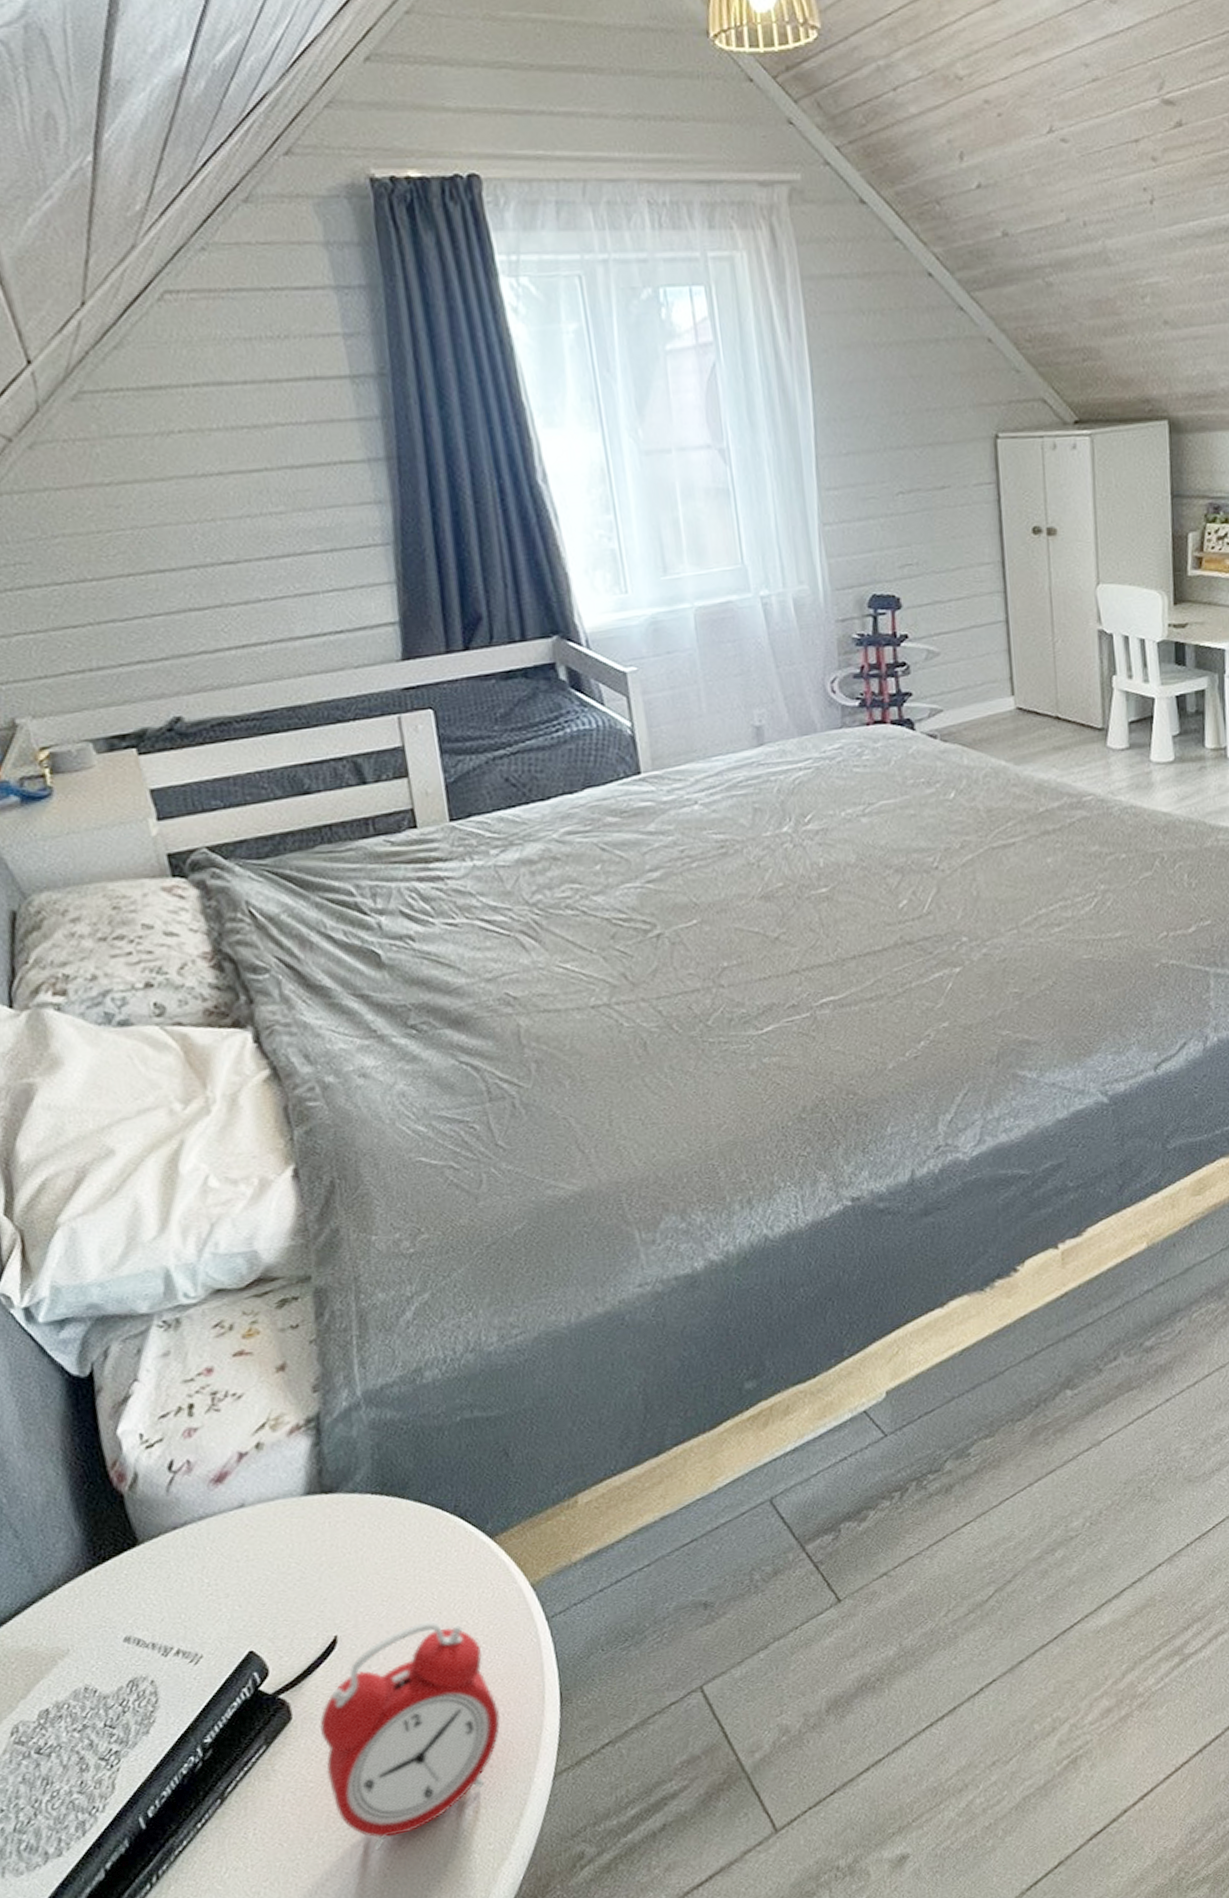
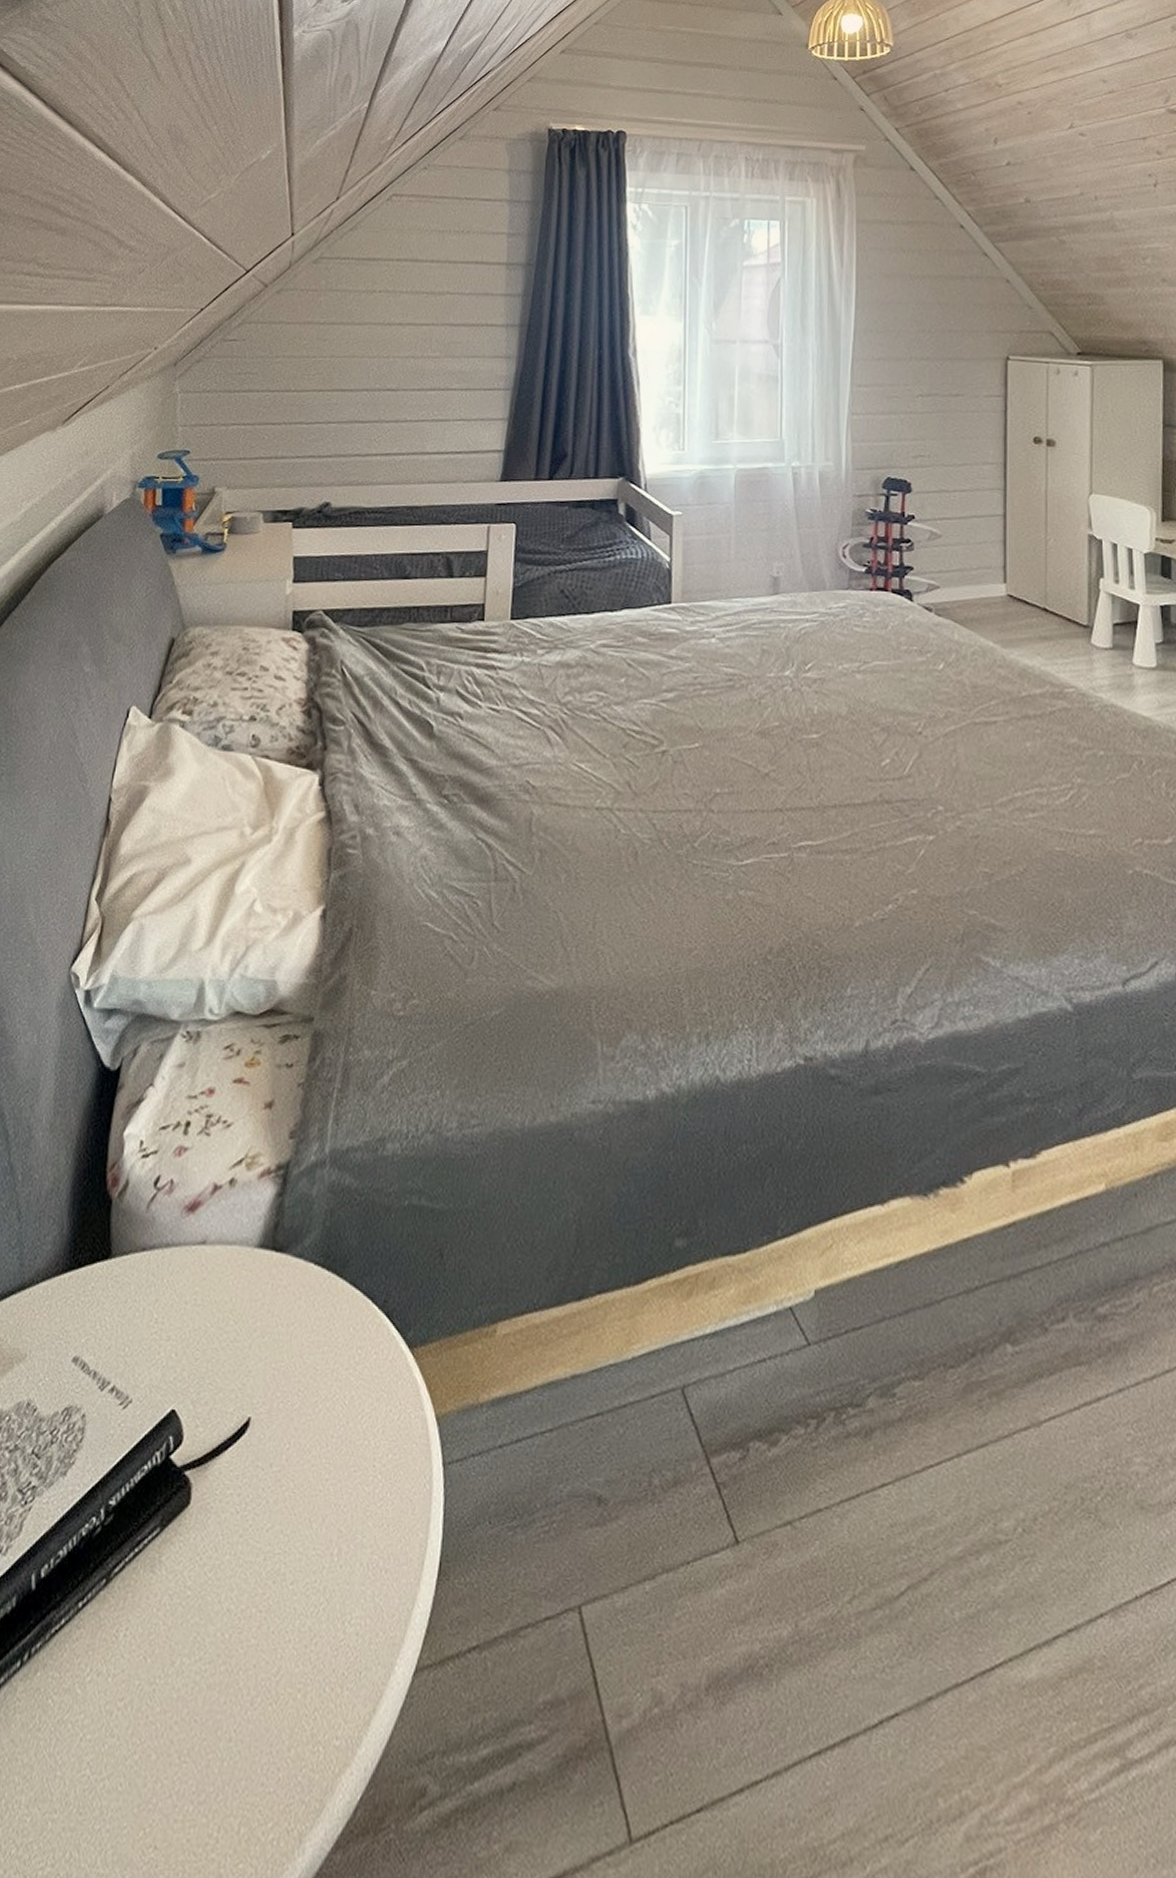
alarm clock: present [320,1620,501,1851] -> none [203,1427,378,1703]

